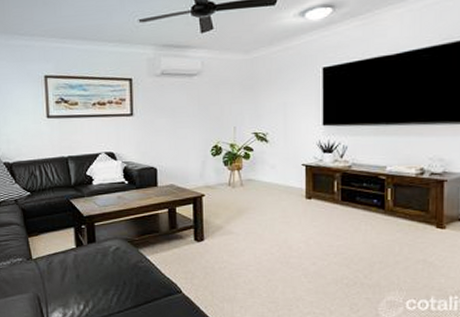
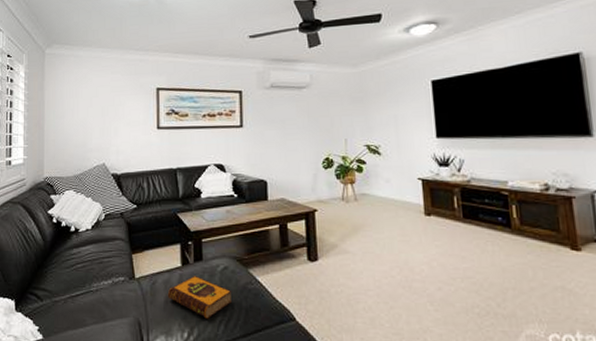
hardback book: none [63,256,124,293] -> present [167,276,233,319]

